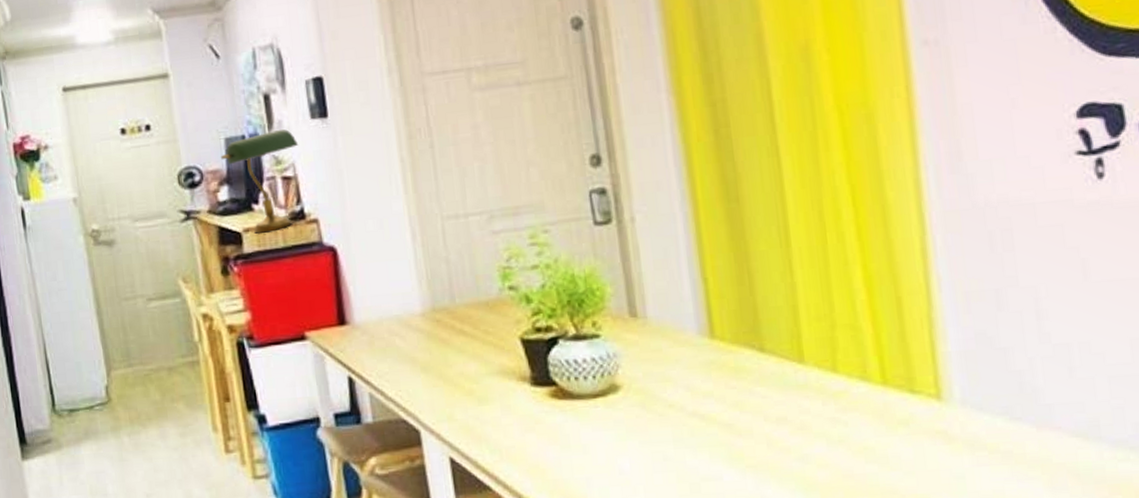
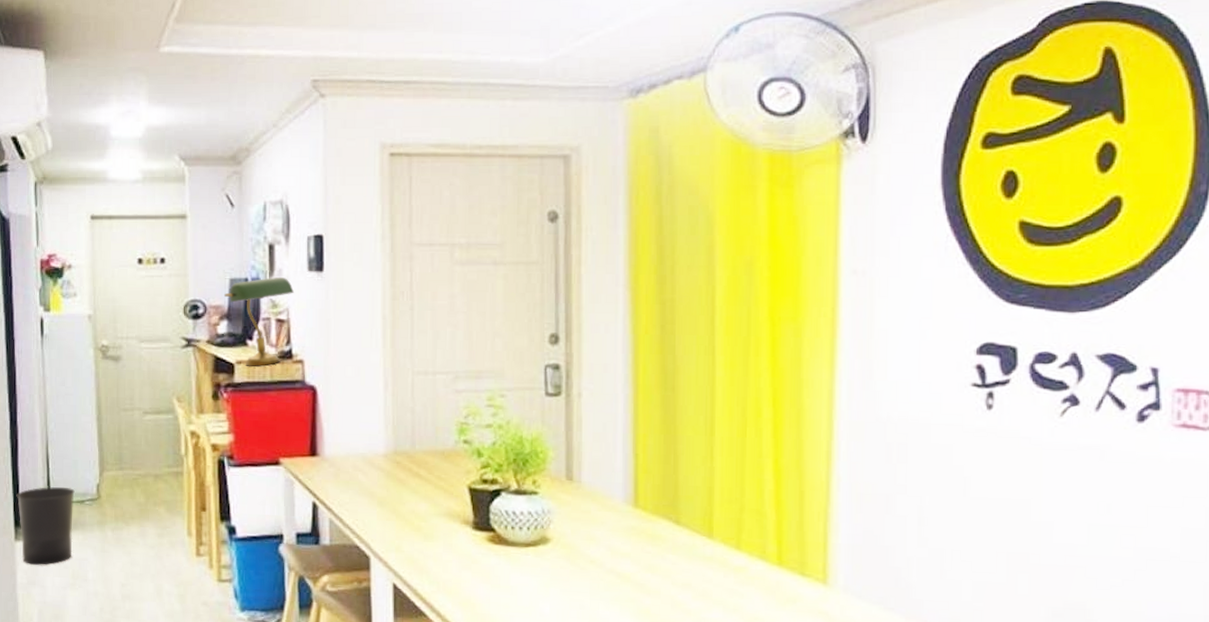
waste bin: none [17,394,87,485] -> present [16,487,75,565]

